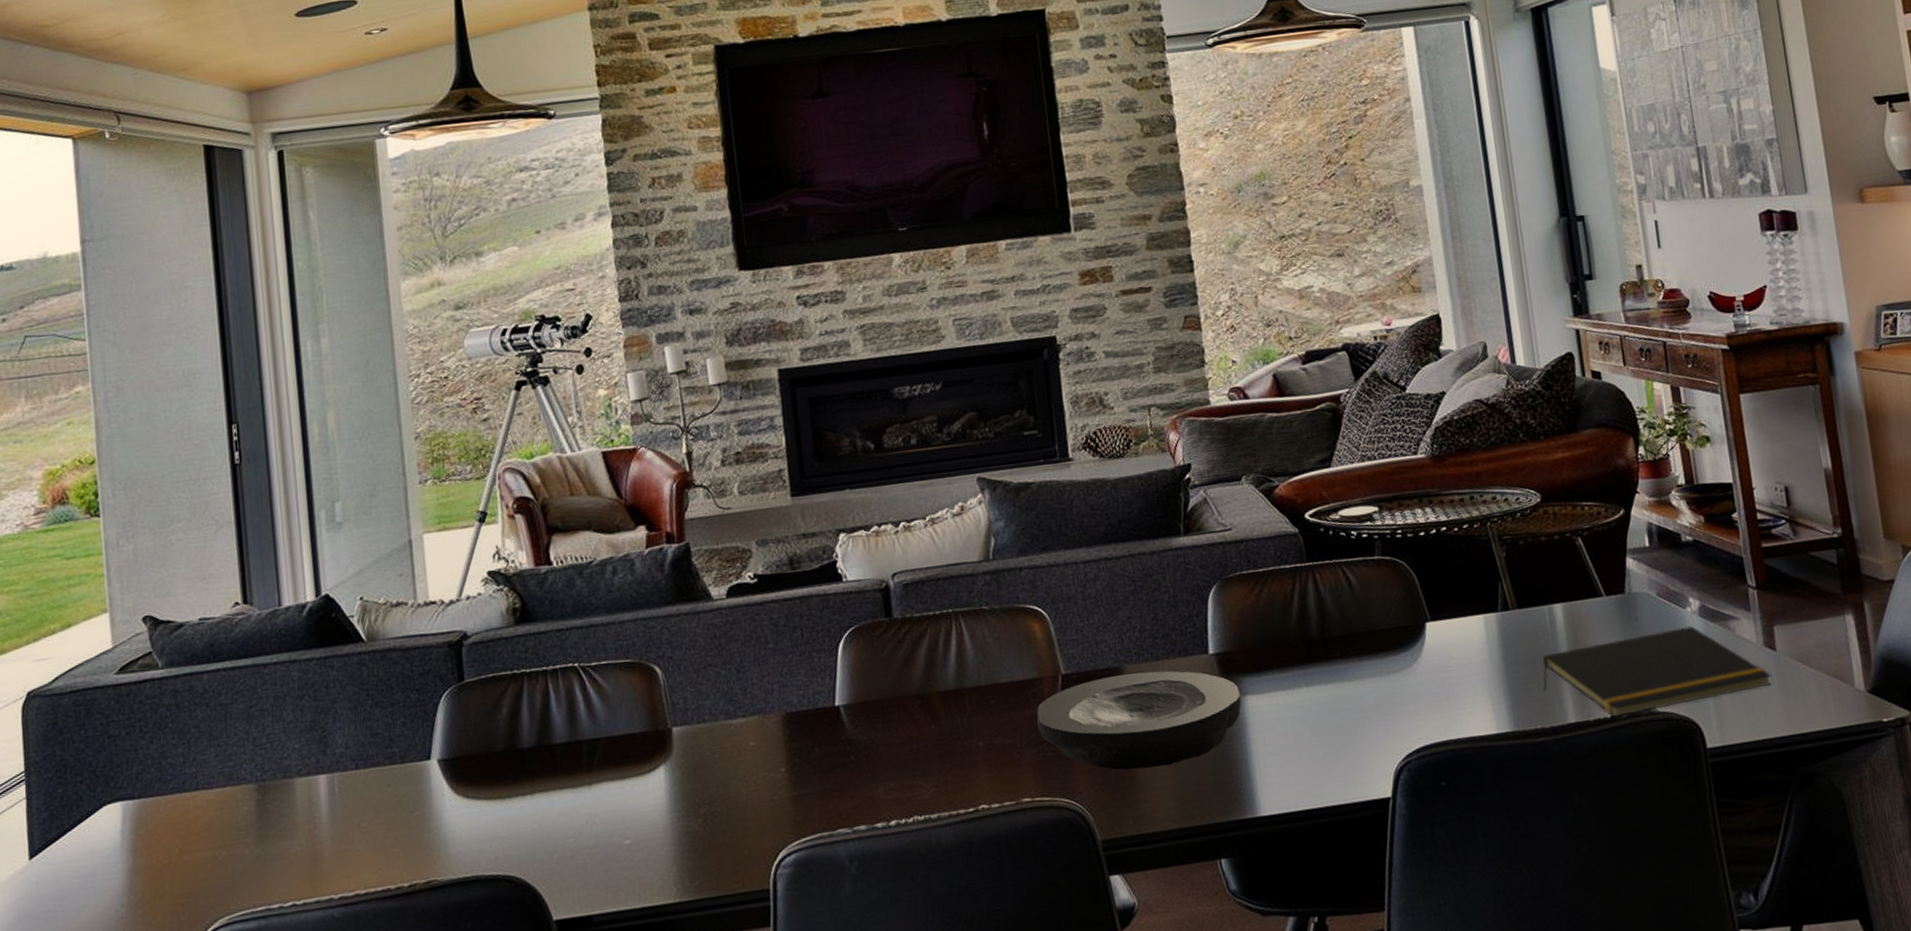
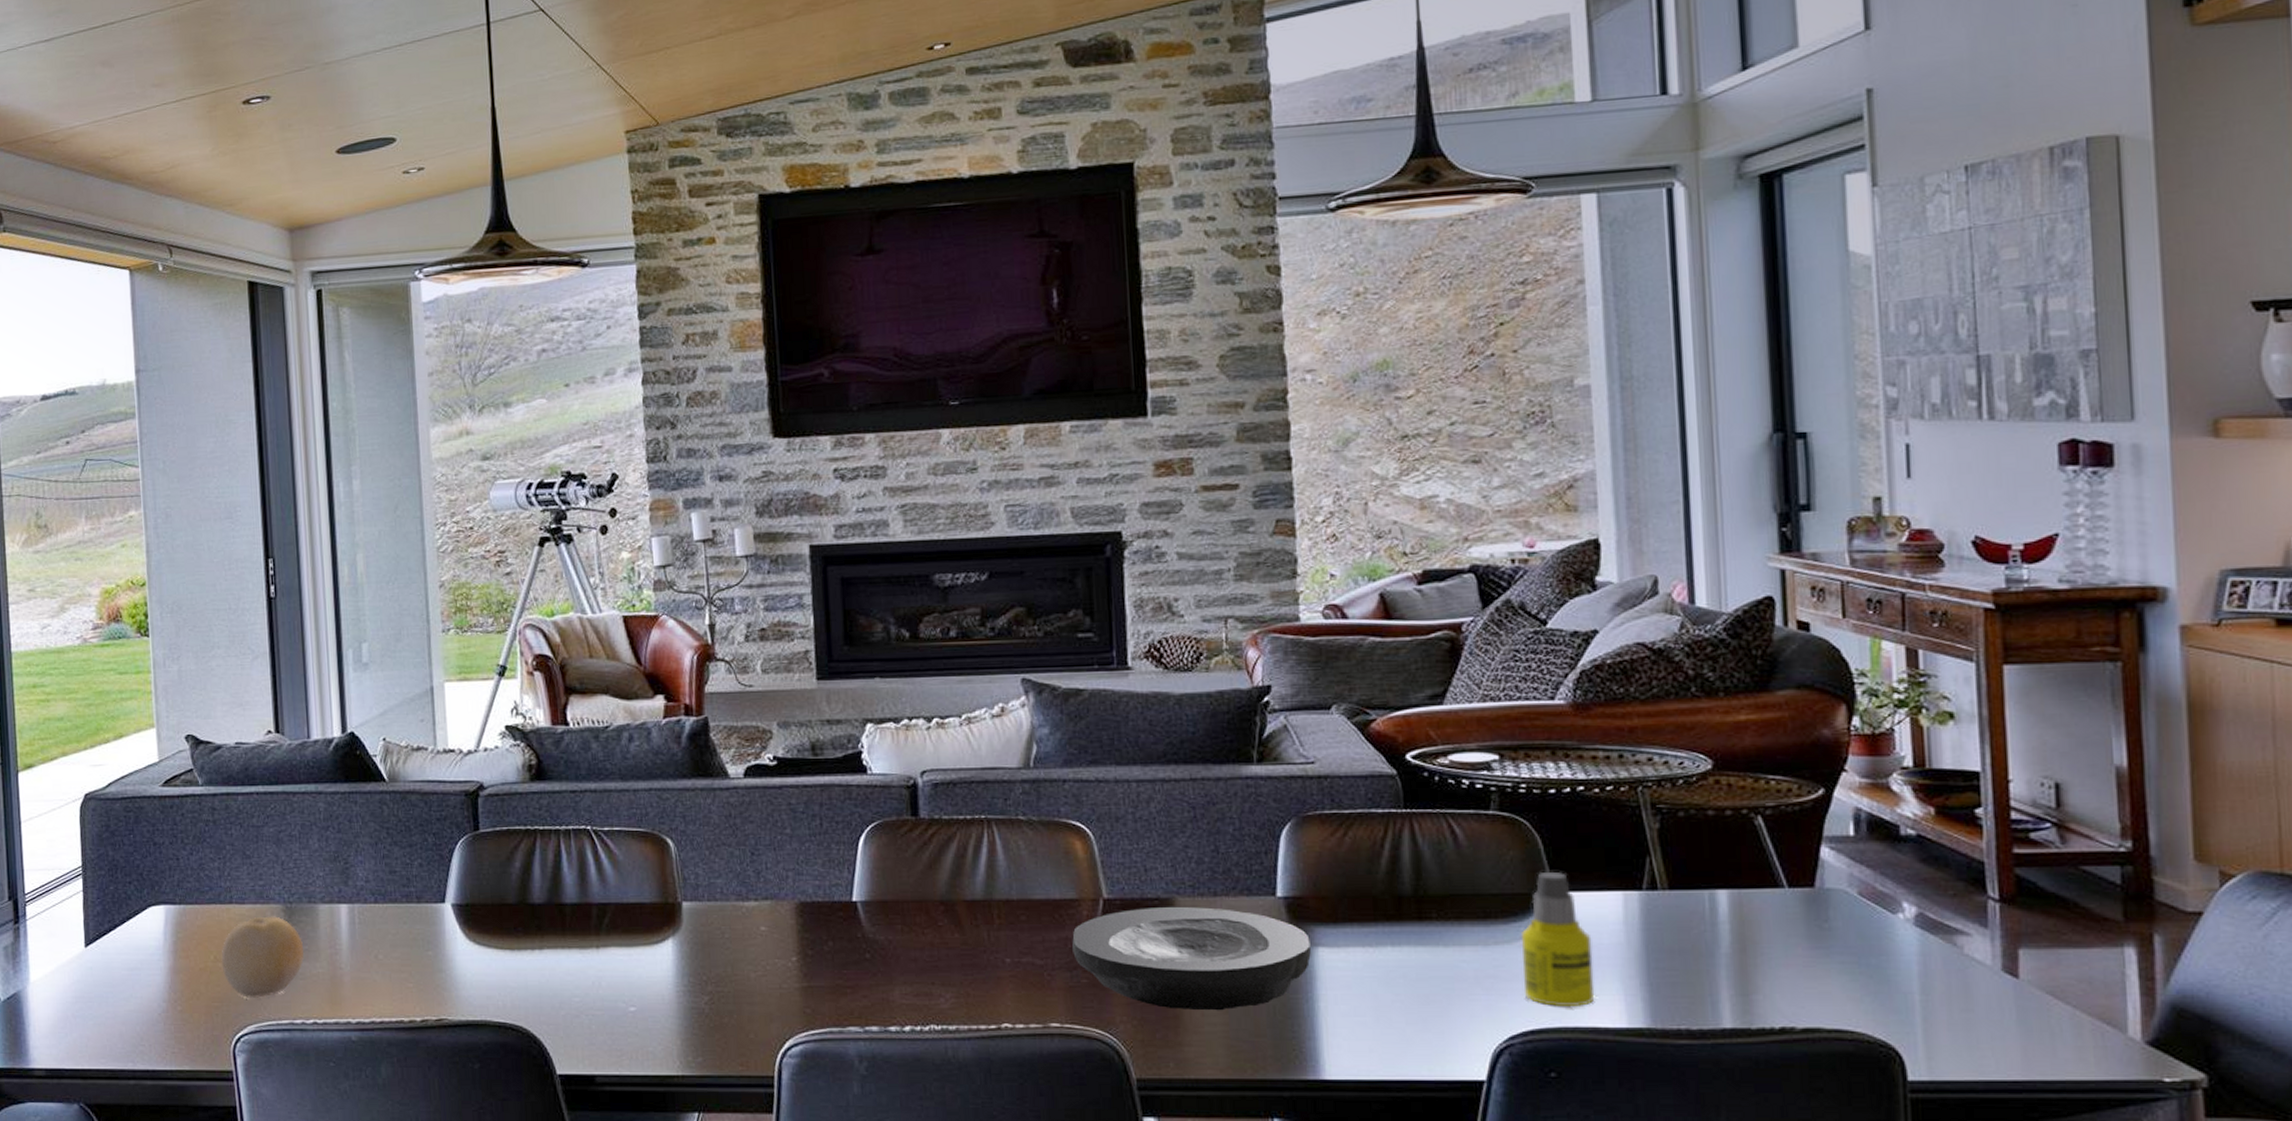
fruit: none [187,797,281,890] -> present [221,916,305,999]
bottle: none [1408,603,1470,723] -> present [1520,871,1595,1006]
notepad: present [1542,625,1772,717] -> none [1692,935,2009,1028]

